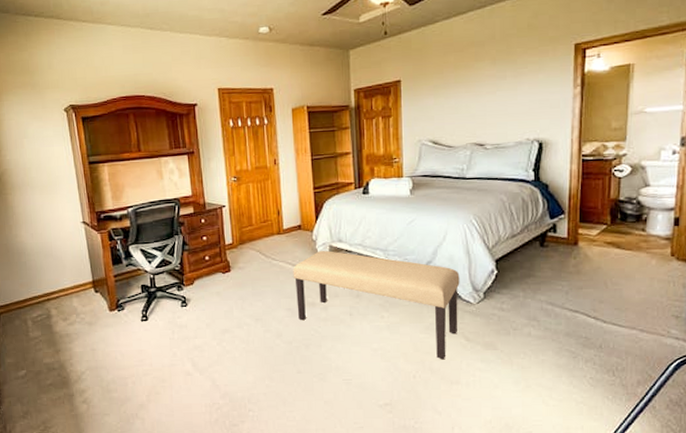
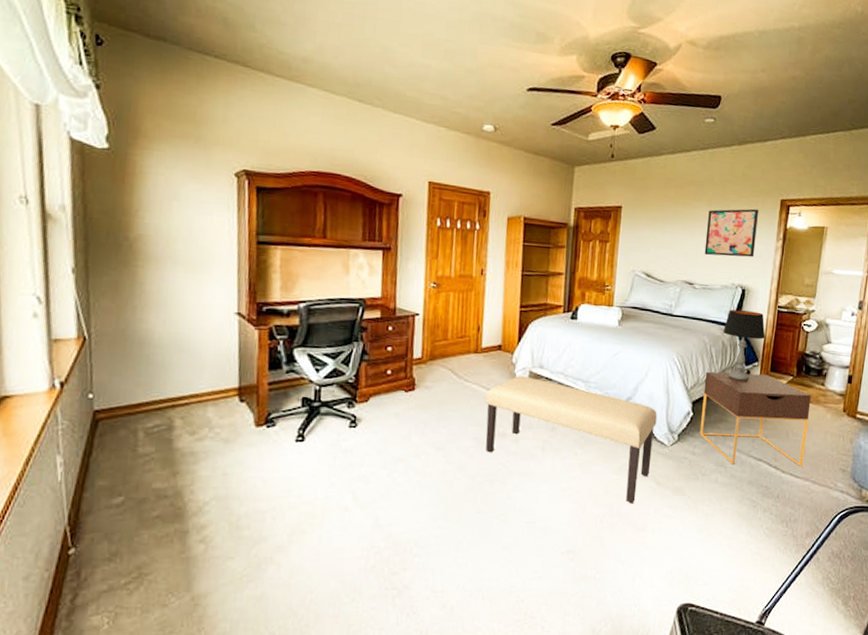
wall art: none [492,58,551,115] -> present [704,209,759,258]
nightstand: none [506,226,630,318] -> present [699,371,811,466]
table lamp: none [521,164,570,235] -> present [723,310,766,381]

